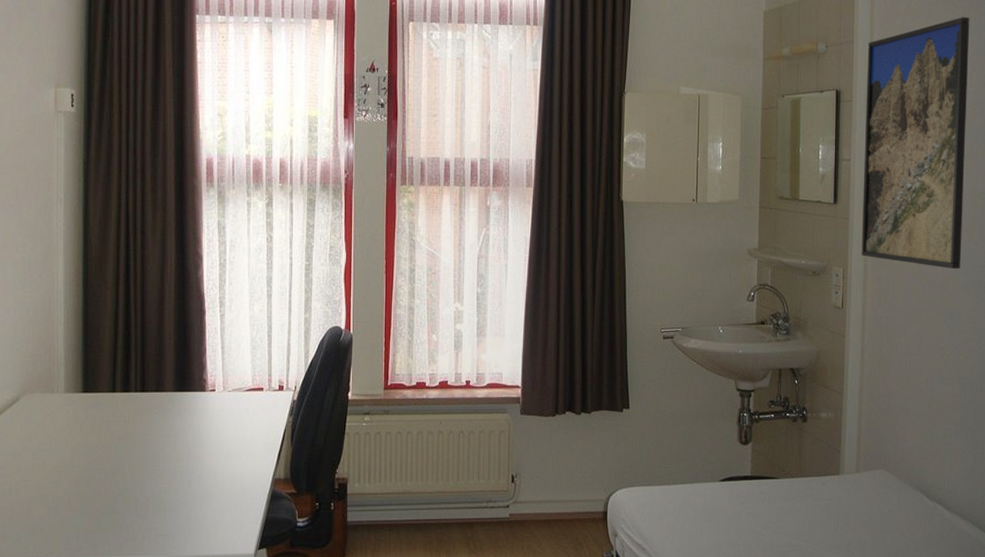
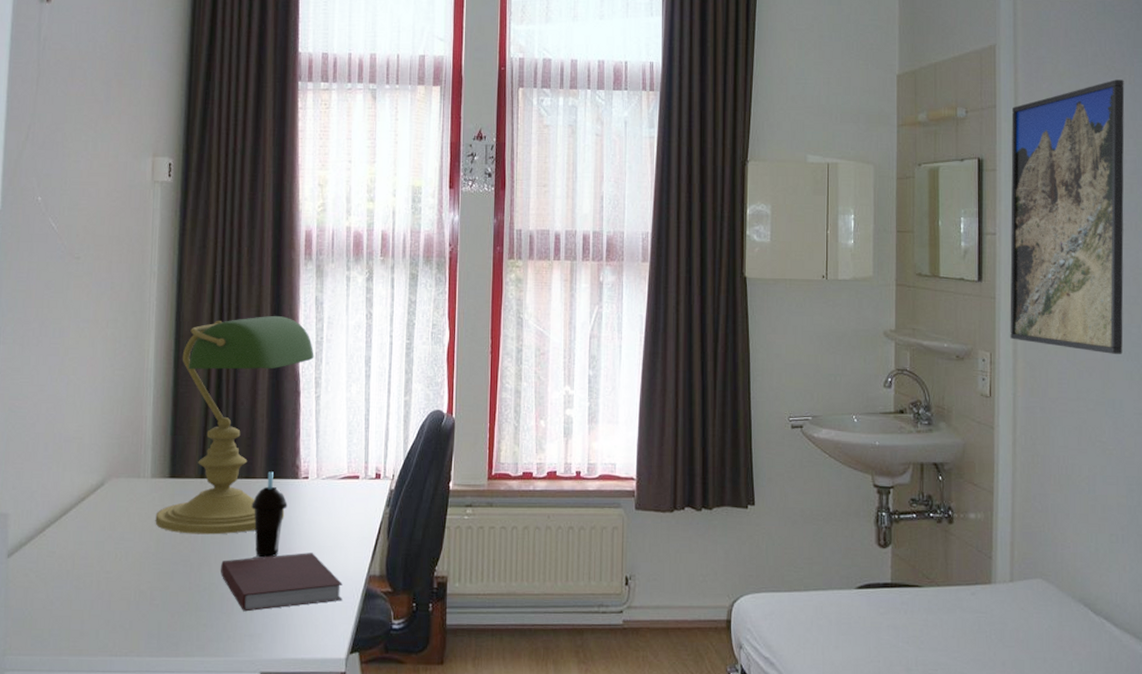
desk lamp: none [70,240,218,444] -> present [155,316,314,535]
notebook: none [134,459,250,514] -> present [221,553,343,612]
cup: none [162,385,196,465] -> present [251,471,288,558]

